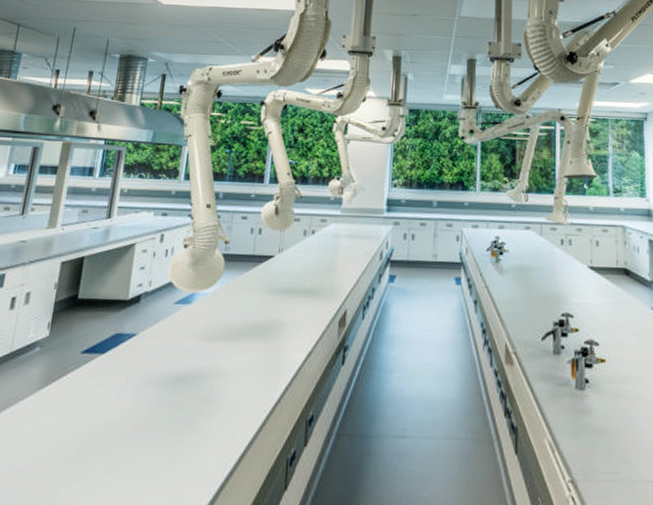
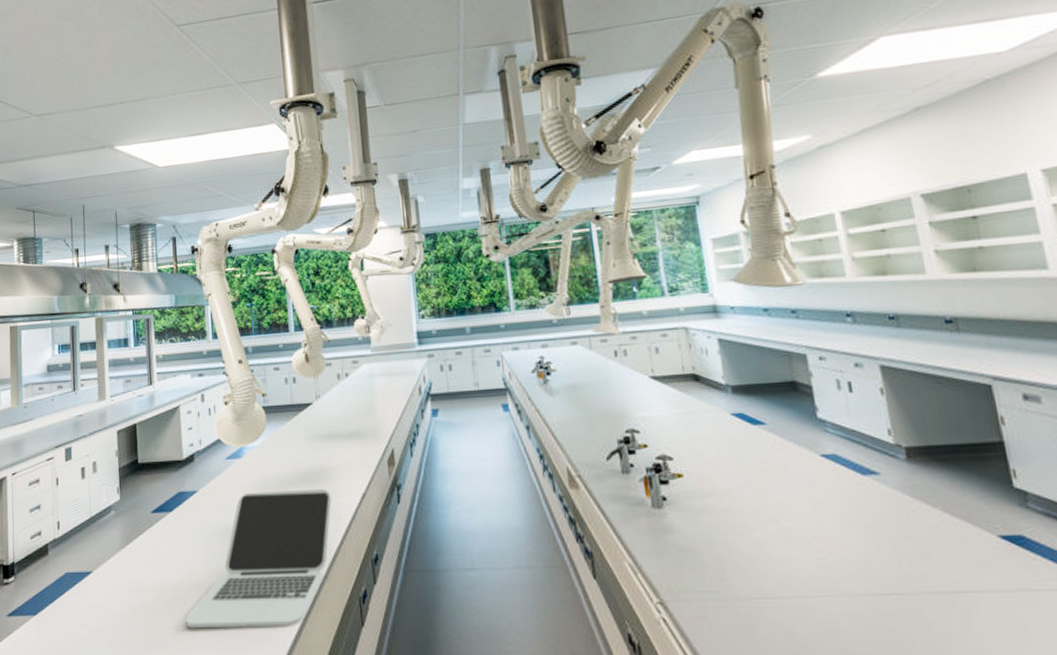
laptop: none [95,340,277,486] -> present [186,488,332,629]

